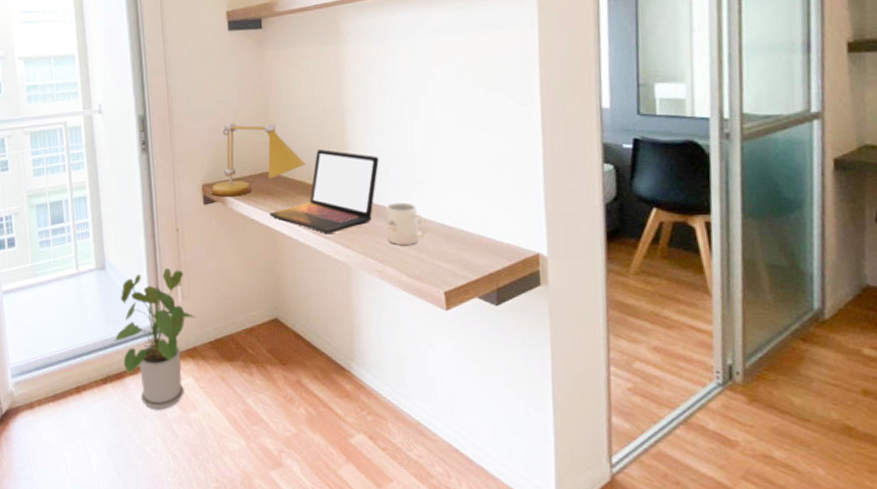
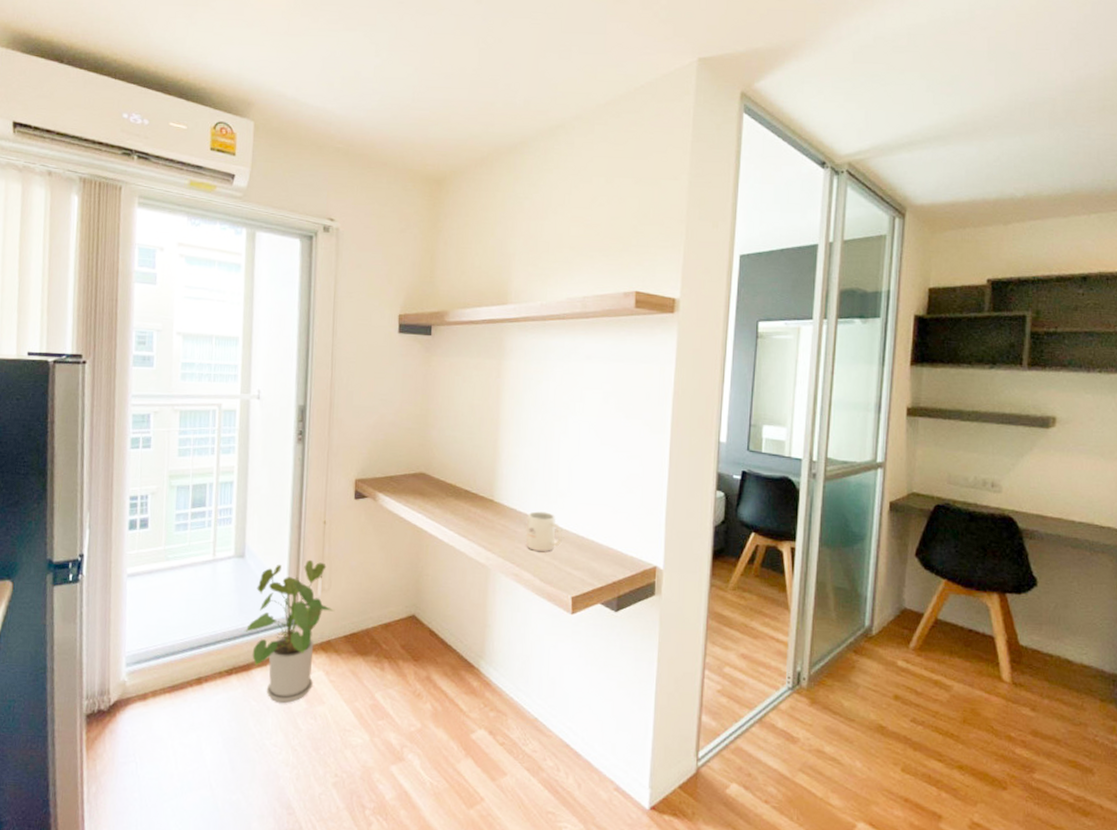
table lamp: present [210,123,306,197] -> none [363,422,459,494]
laptop: present [270,149,379,234] -> none [418,456,526,537]

